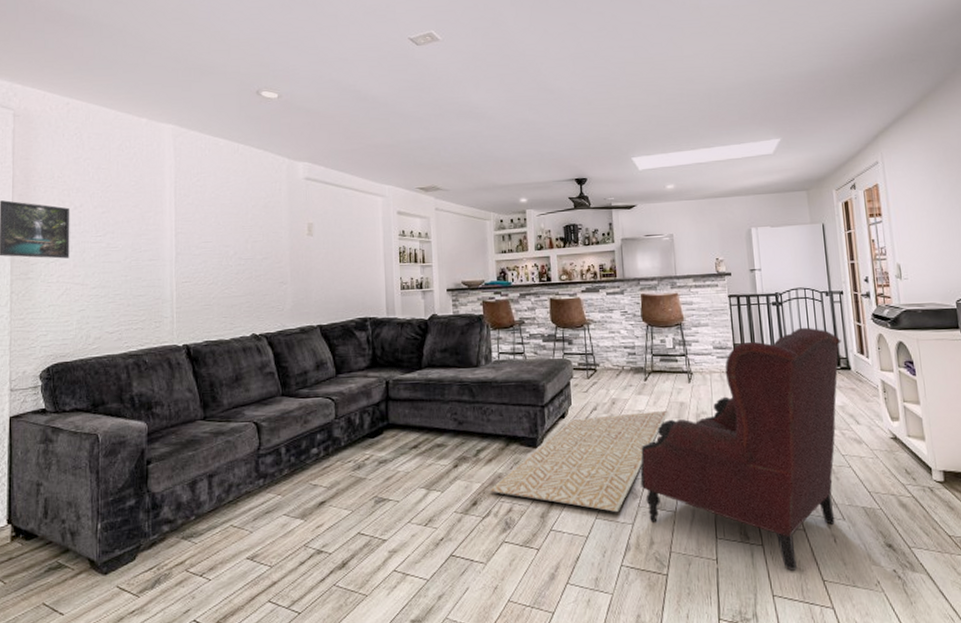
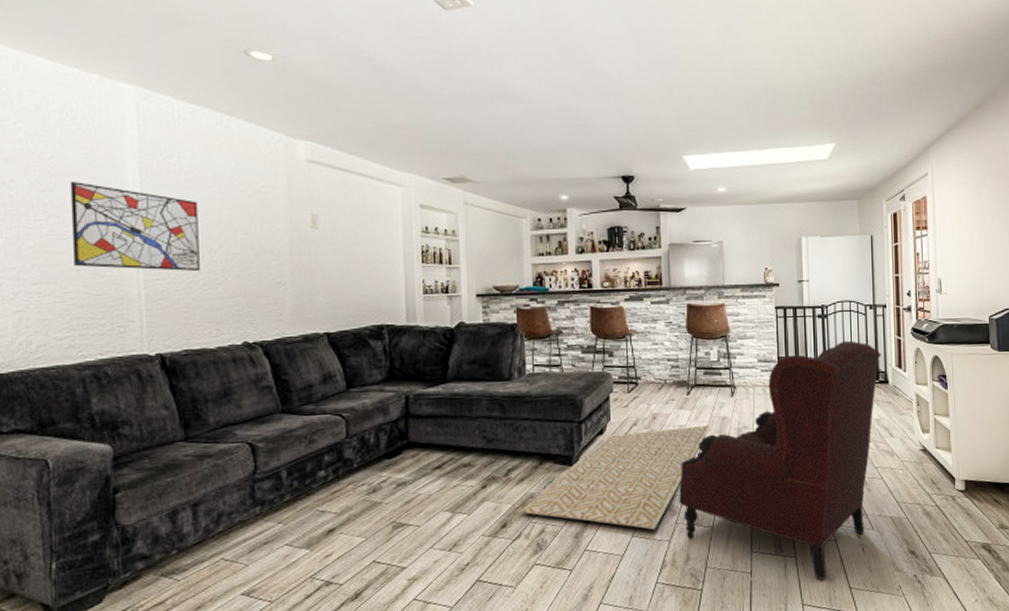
wall art: none [123,204,219,275] -> present [70,182,200,271]

